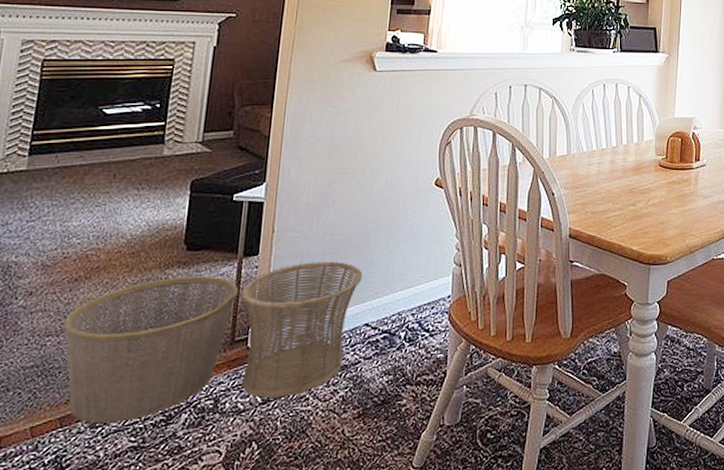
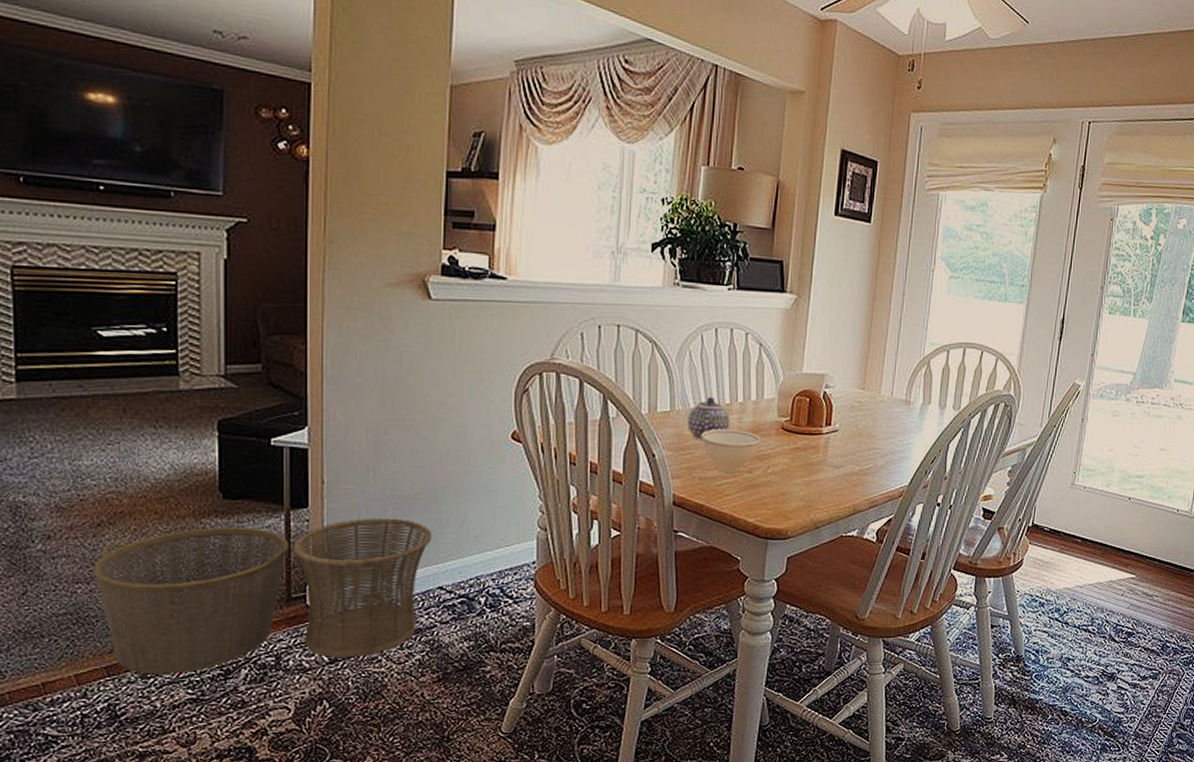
teapot: none [581,141,616,179] -> present [687,397,730,440]
bowl: none [592,167,642,207] -> present [700,428,761,474]

